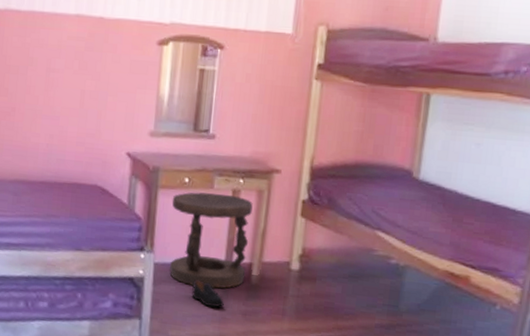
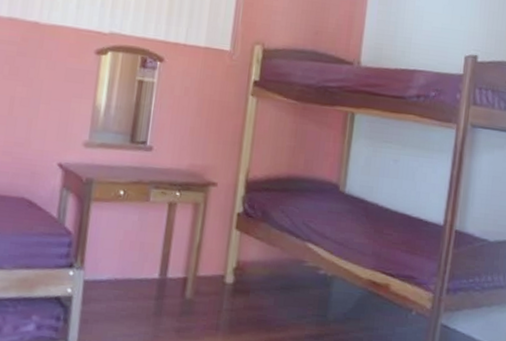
stool: present [170,192,253,289] -> none [100,205,189,306]
shoe: present [191,279,225,308] -> none [123,297,158,326]

